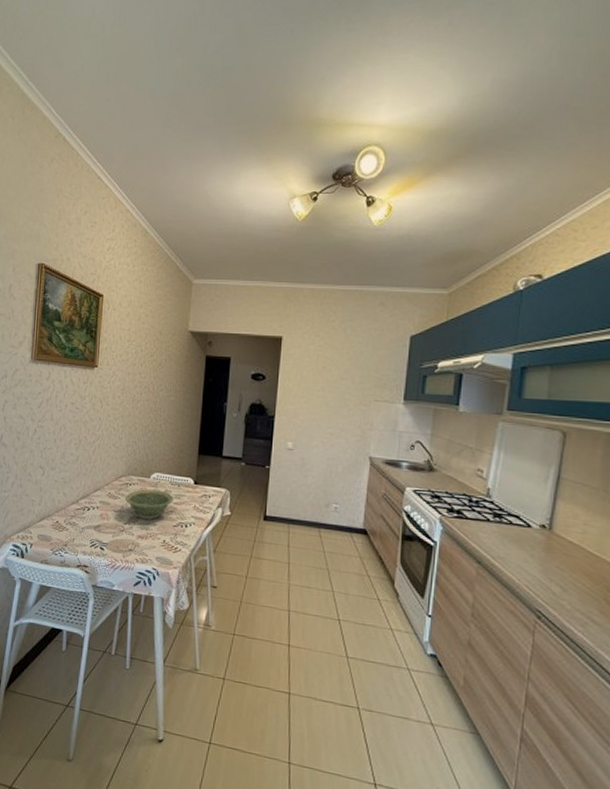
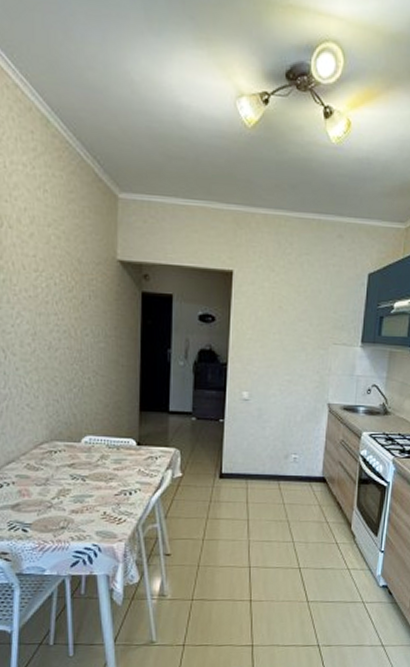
bowl: present [125,489,175,520] -> none [50,456,114,490]

